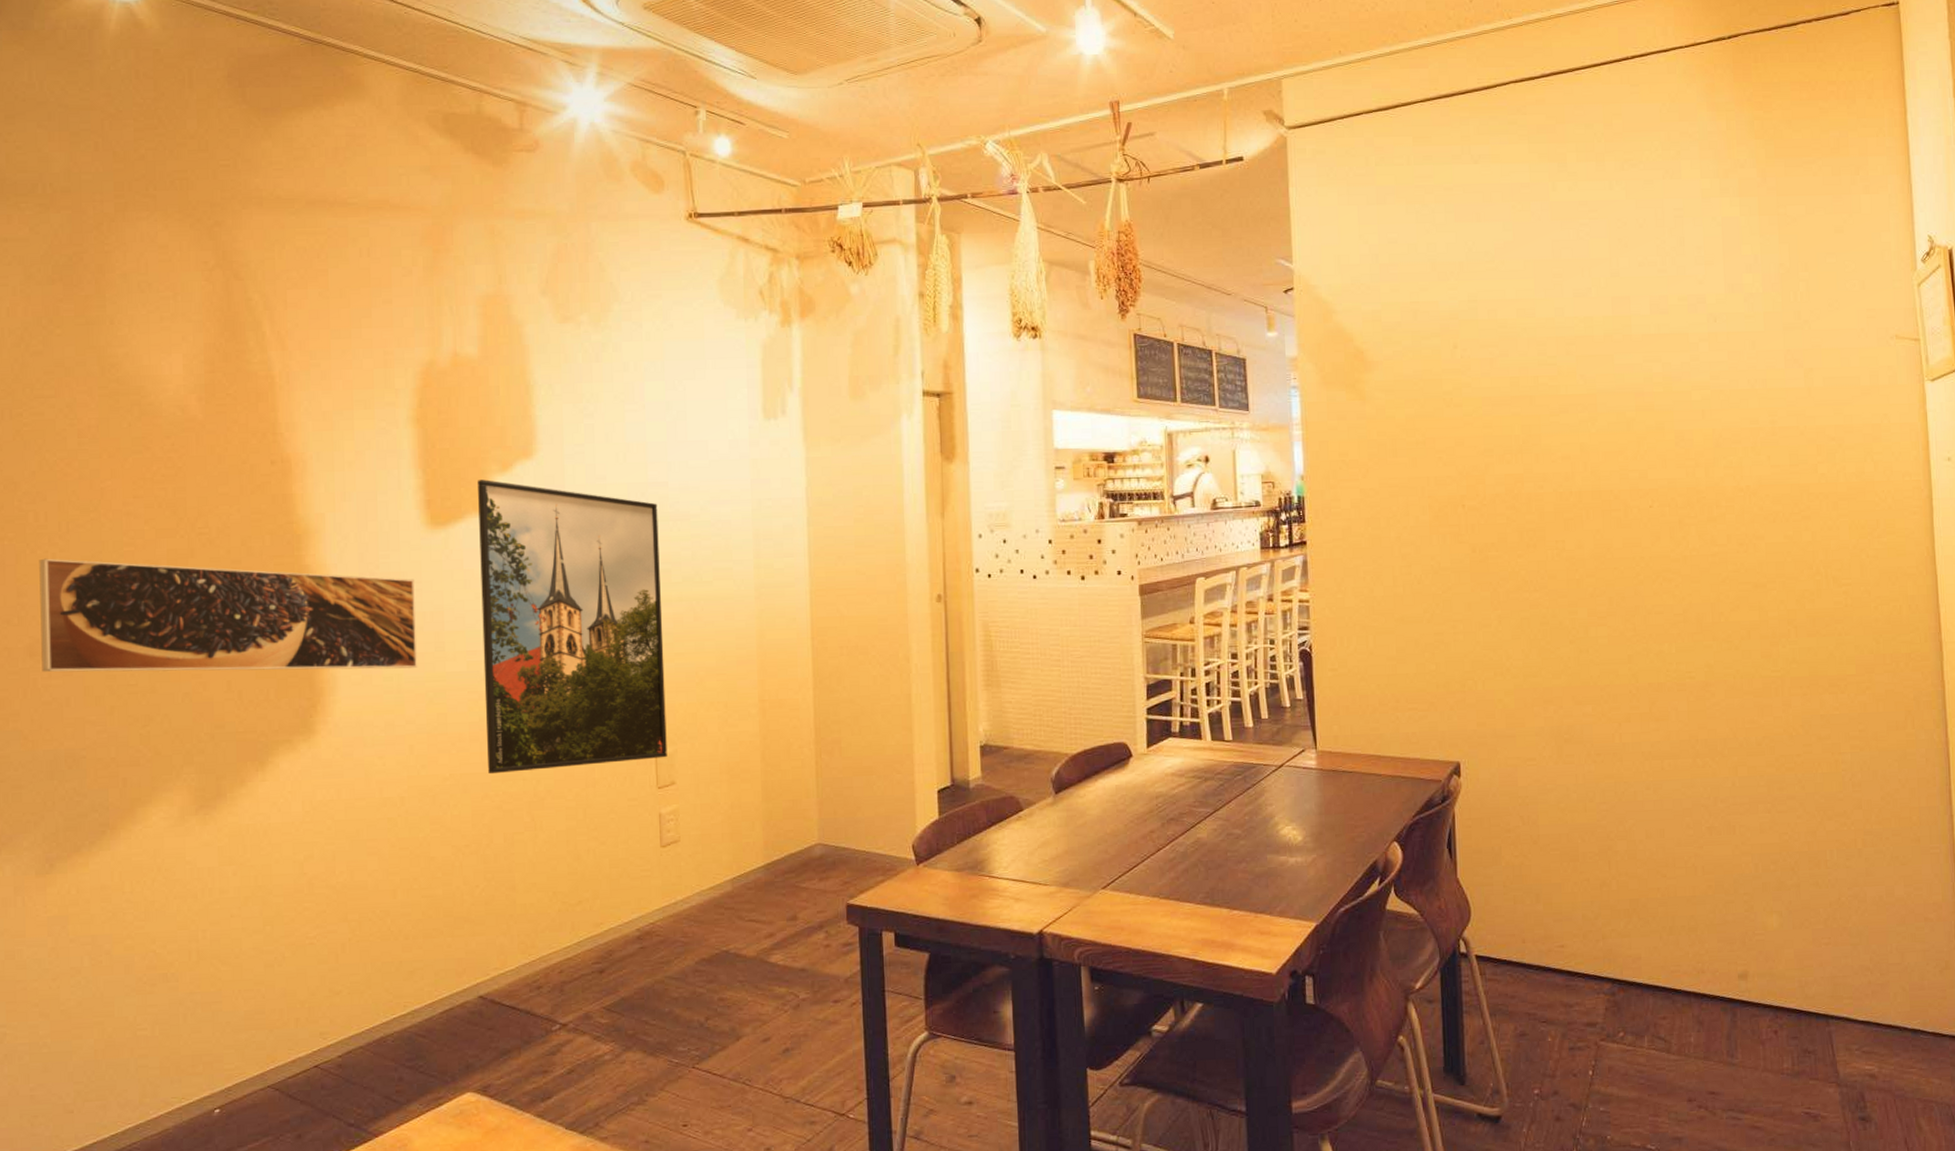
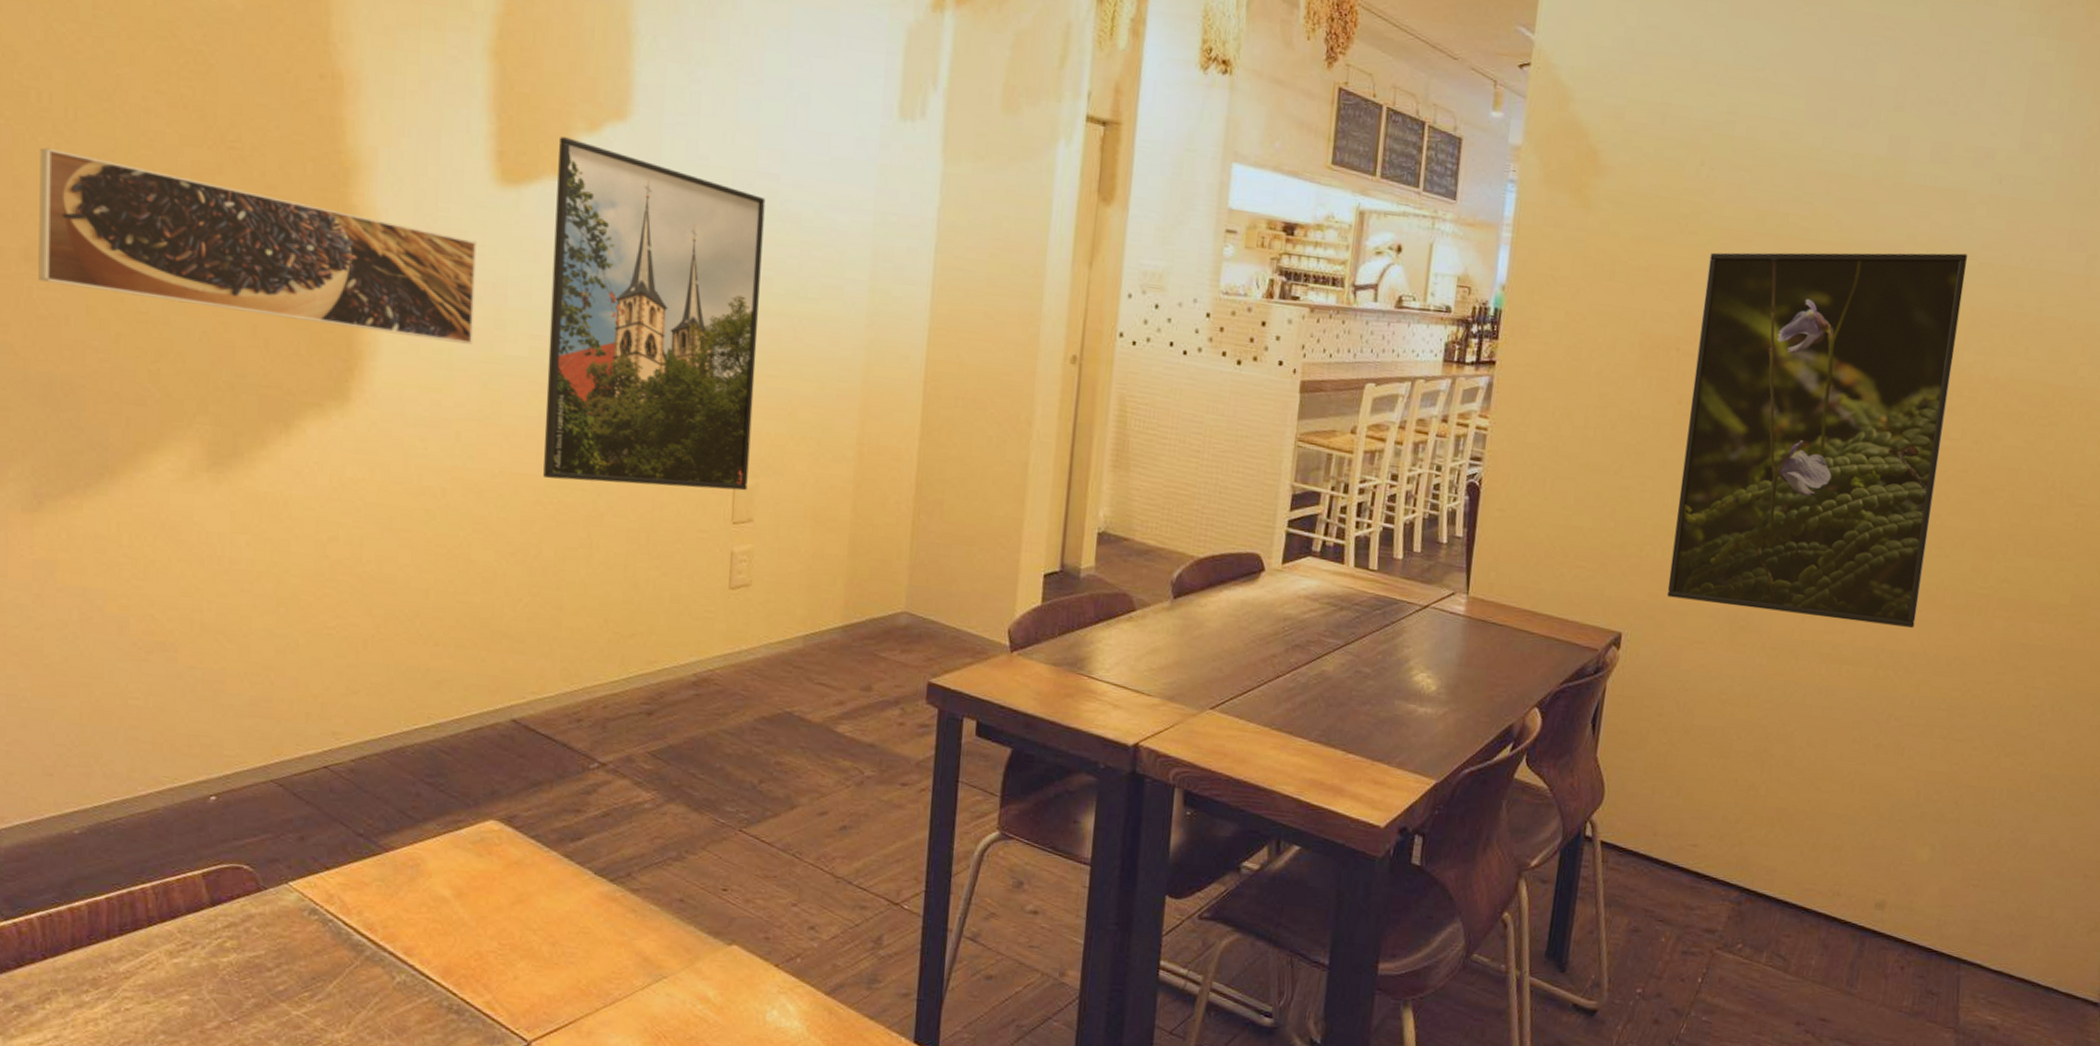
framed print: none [1477,385,1721,724] -> present [1666,252,1967,629]

